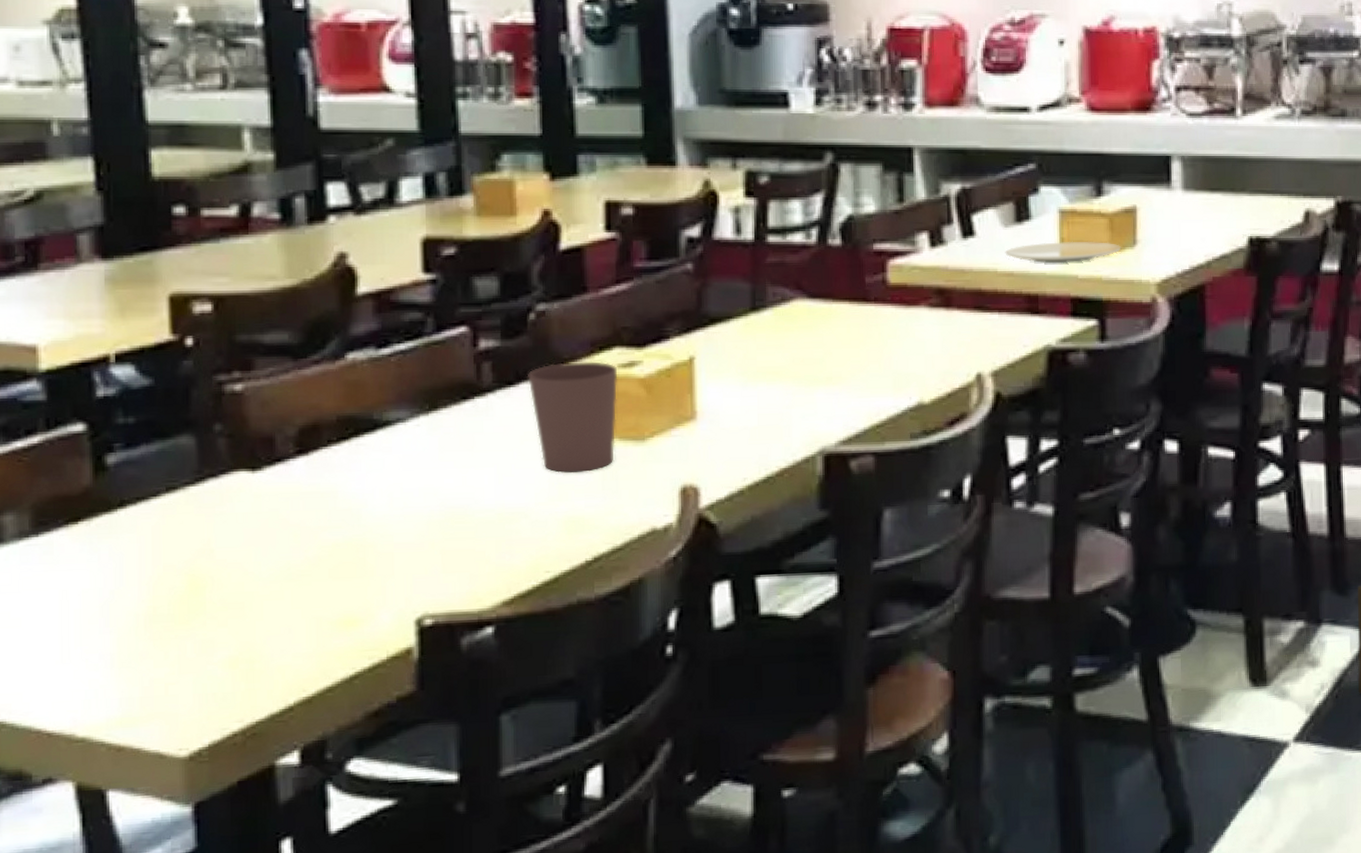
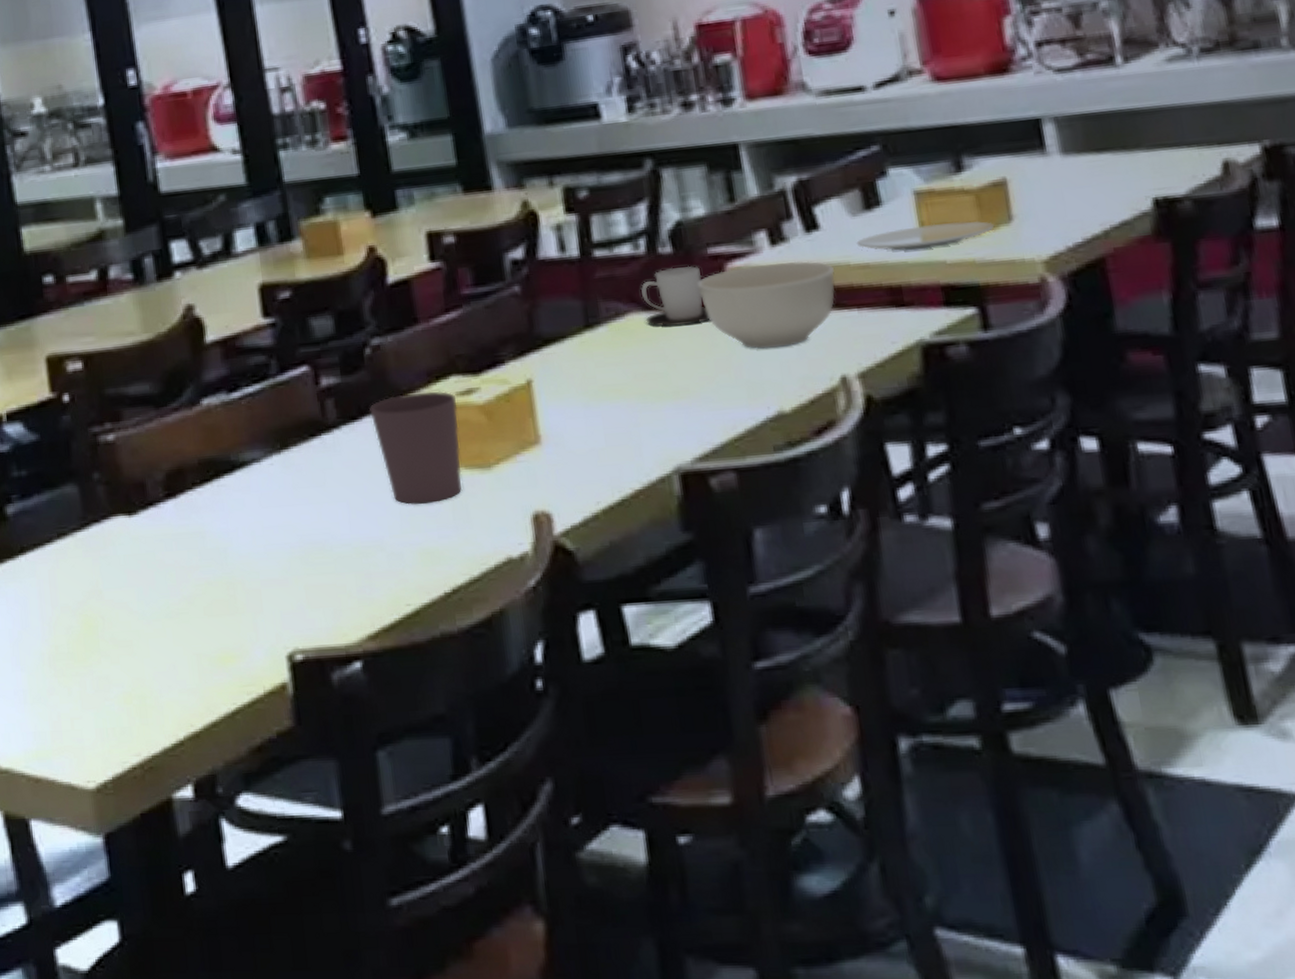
cup: none [807,259,867,314] -> present [640,265,709,325]
bowl: none [860,264,984,343] -> present [697,261,836,348]

